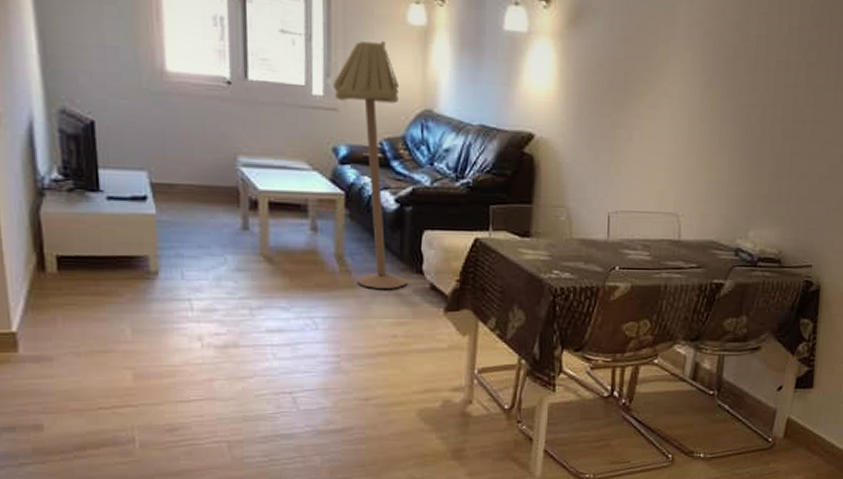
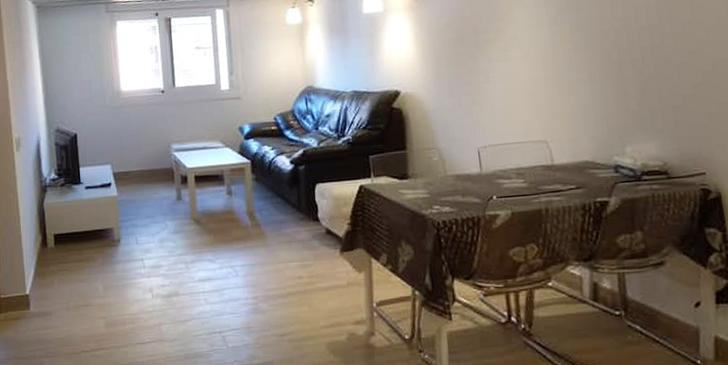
floor lamp: present [333,41,408,289] -> none [236,41,307,238]

